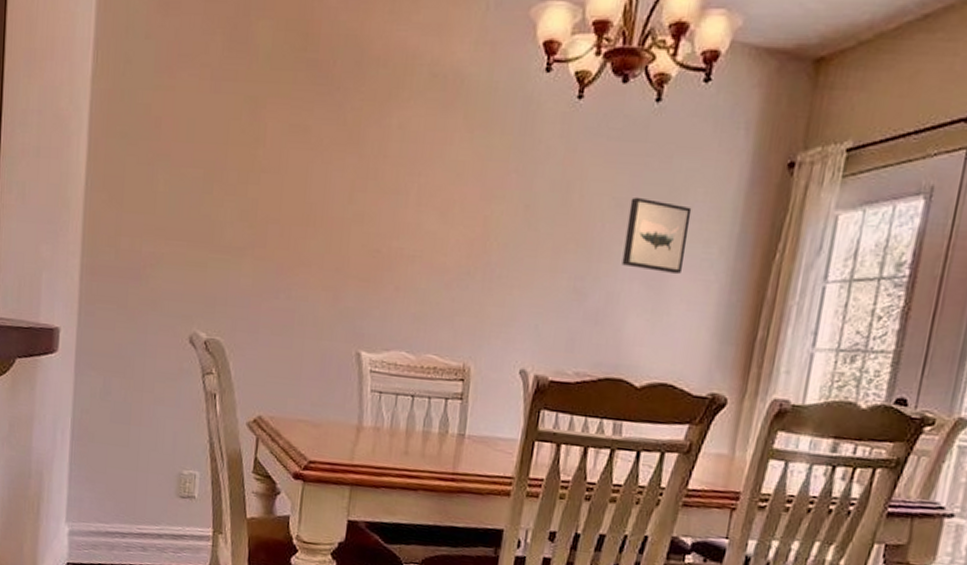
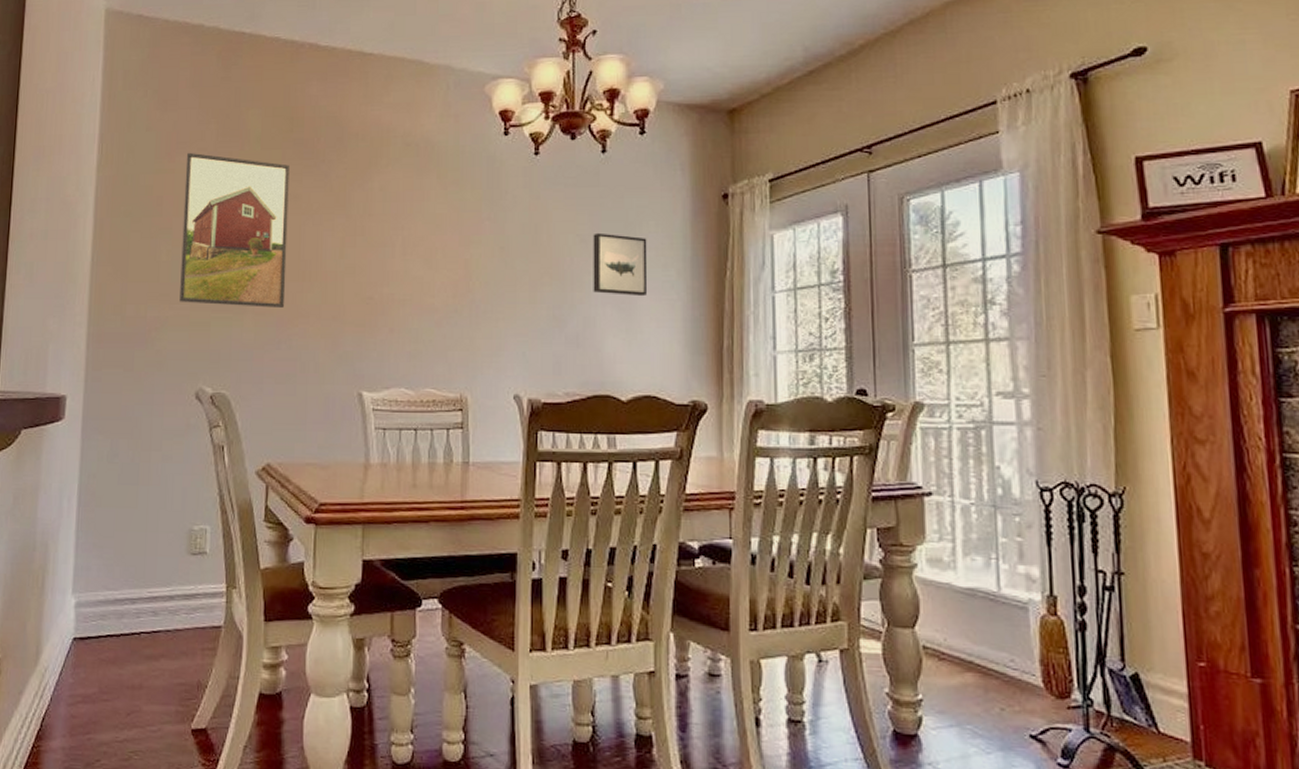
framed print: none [176,67,301,254] -> present [180,152,290,307]

